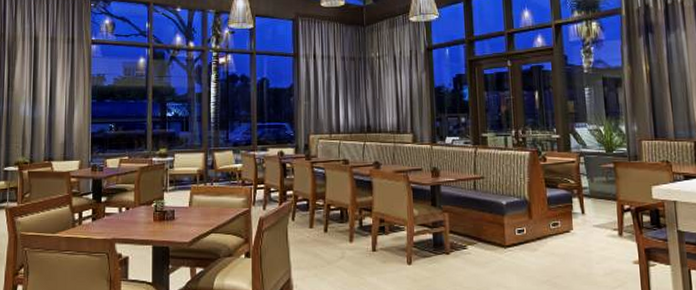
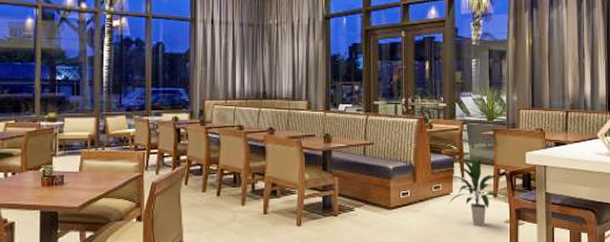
indoor plant: none [569,192,628,267] -> present [448,157,503,226]

